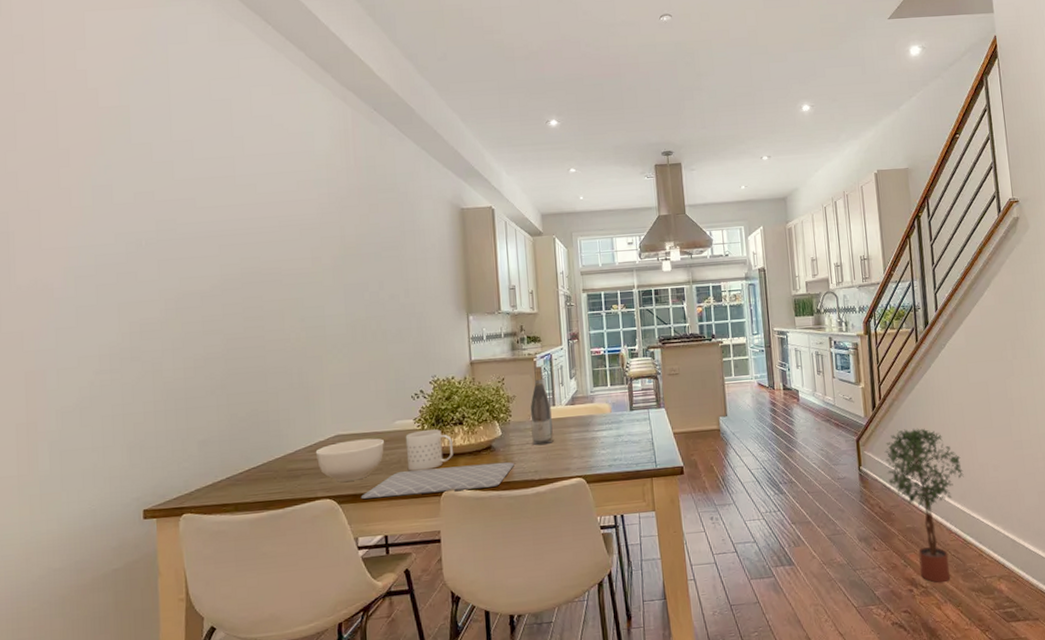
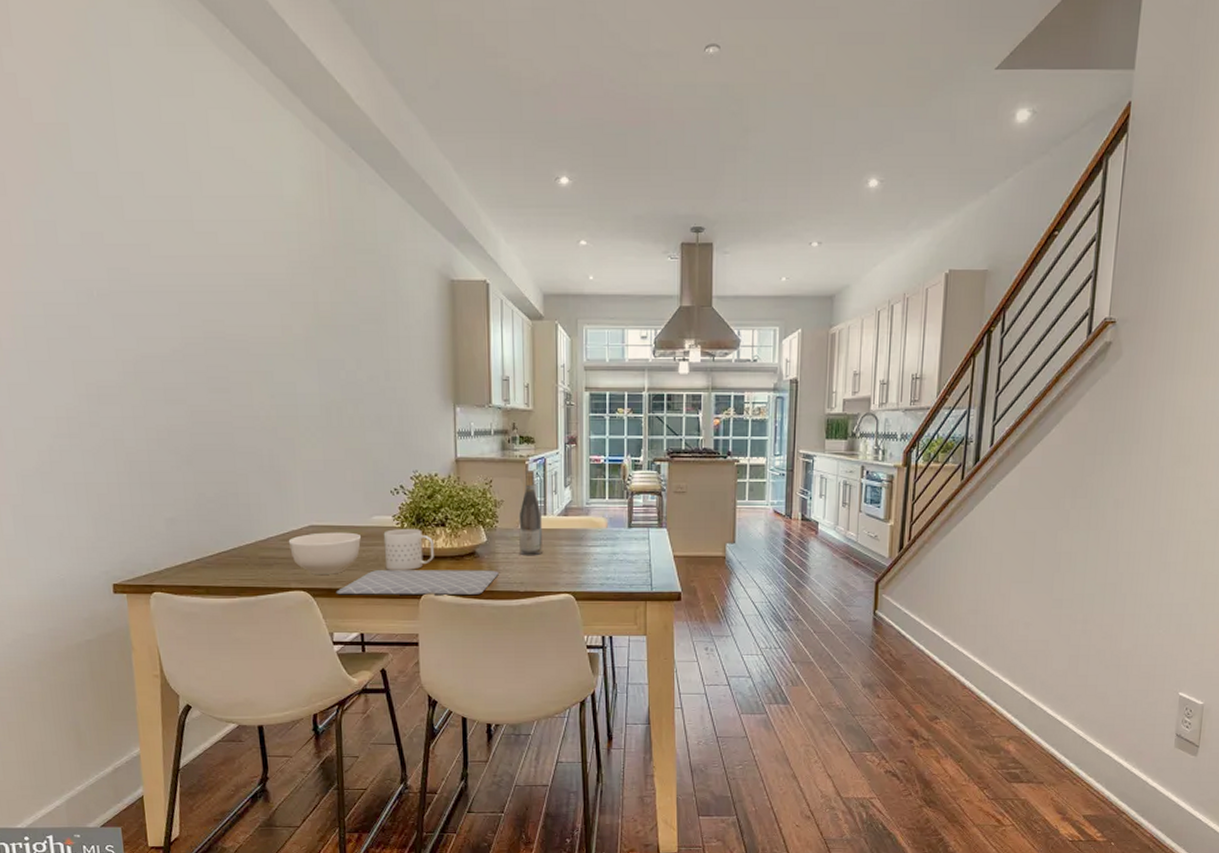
potted tree: present [884,428,964,583] -> none [904,575,990,737]

